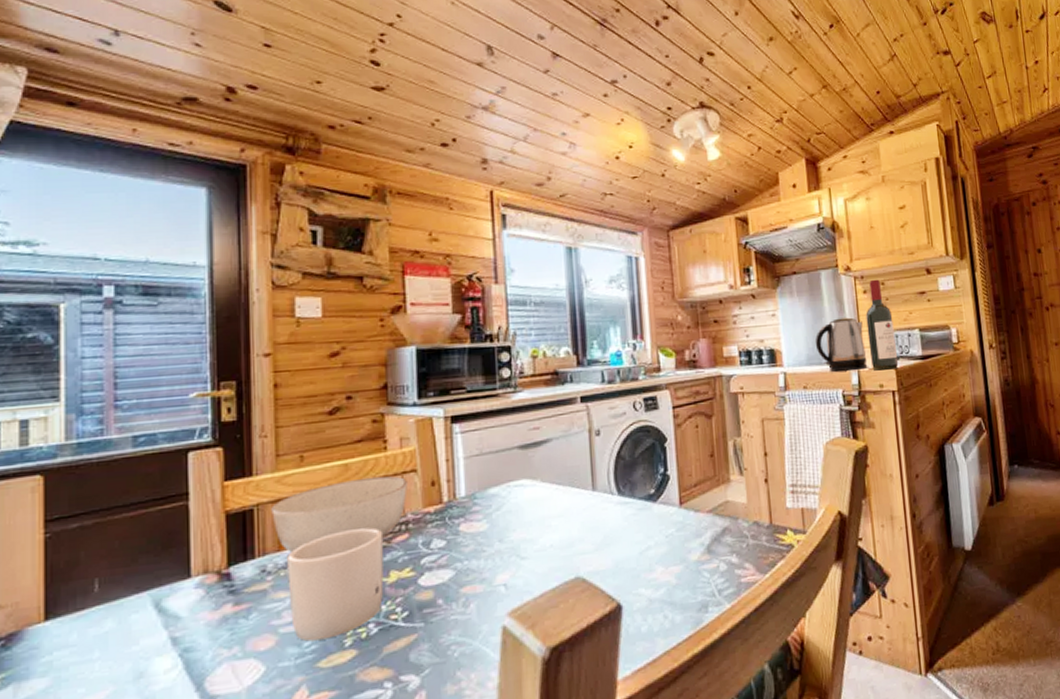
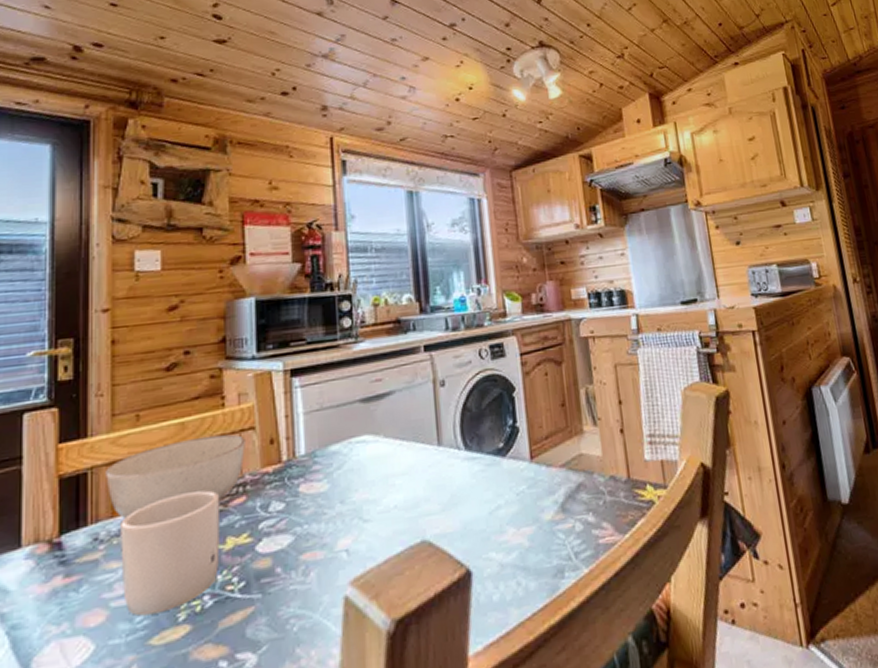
kettle: present [815,317,868,373] -> none [667,254,725,313]
wine bottle: present [865,279,899,371] -> none [719,213,757,310]

